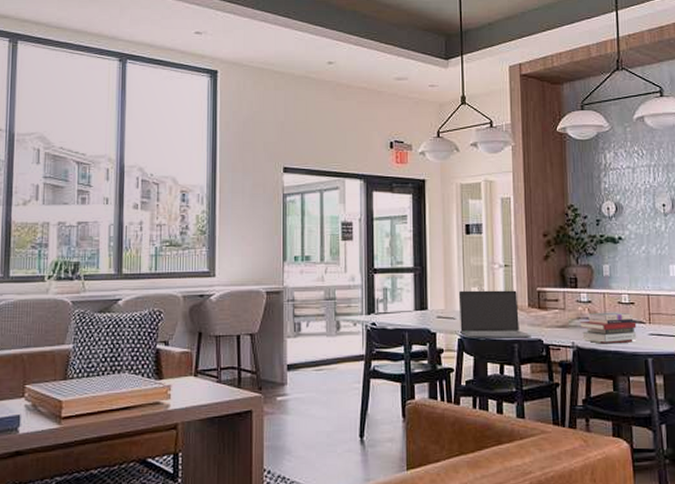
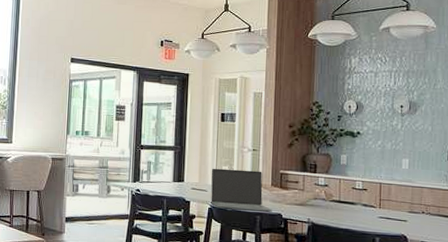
books: present [581,312,637,344] -> none [317,194,368,223]

